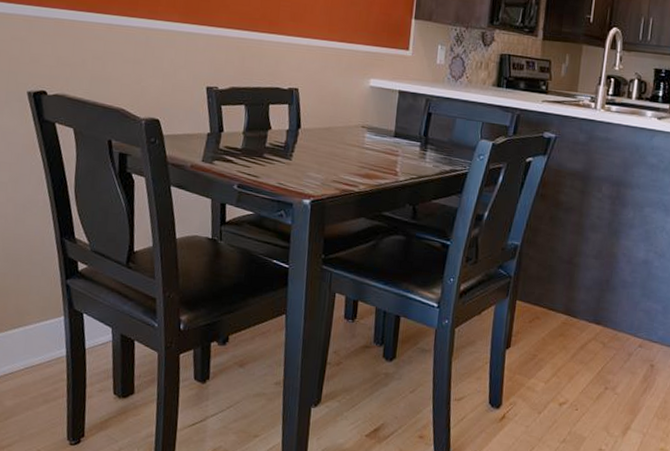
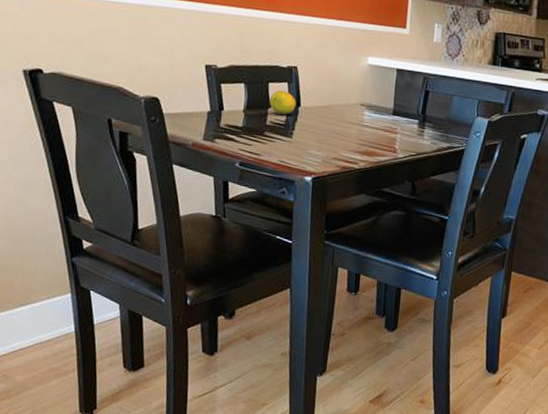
fruit: none [269,112,297,137] -> present [269,90,296,115]

